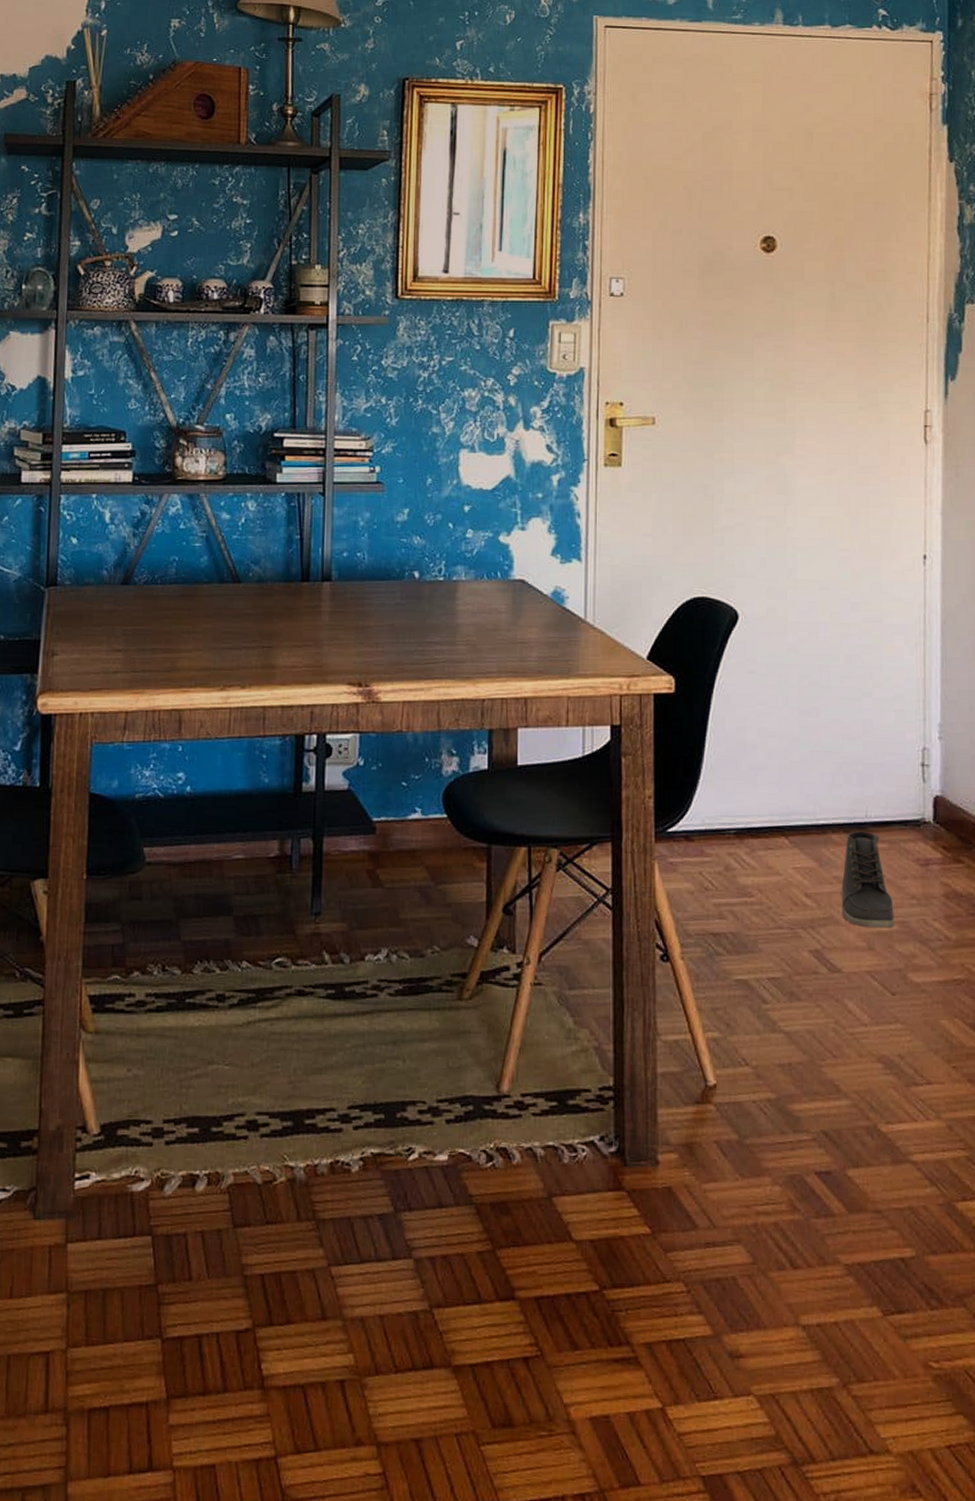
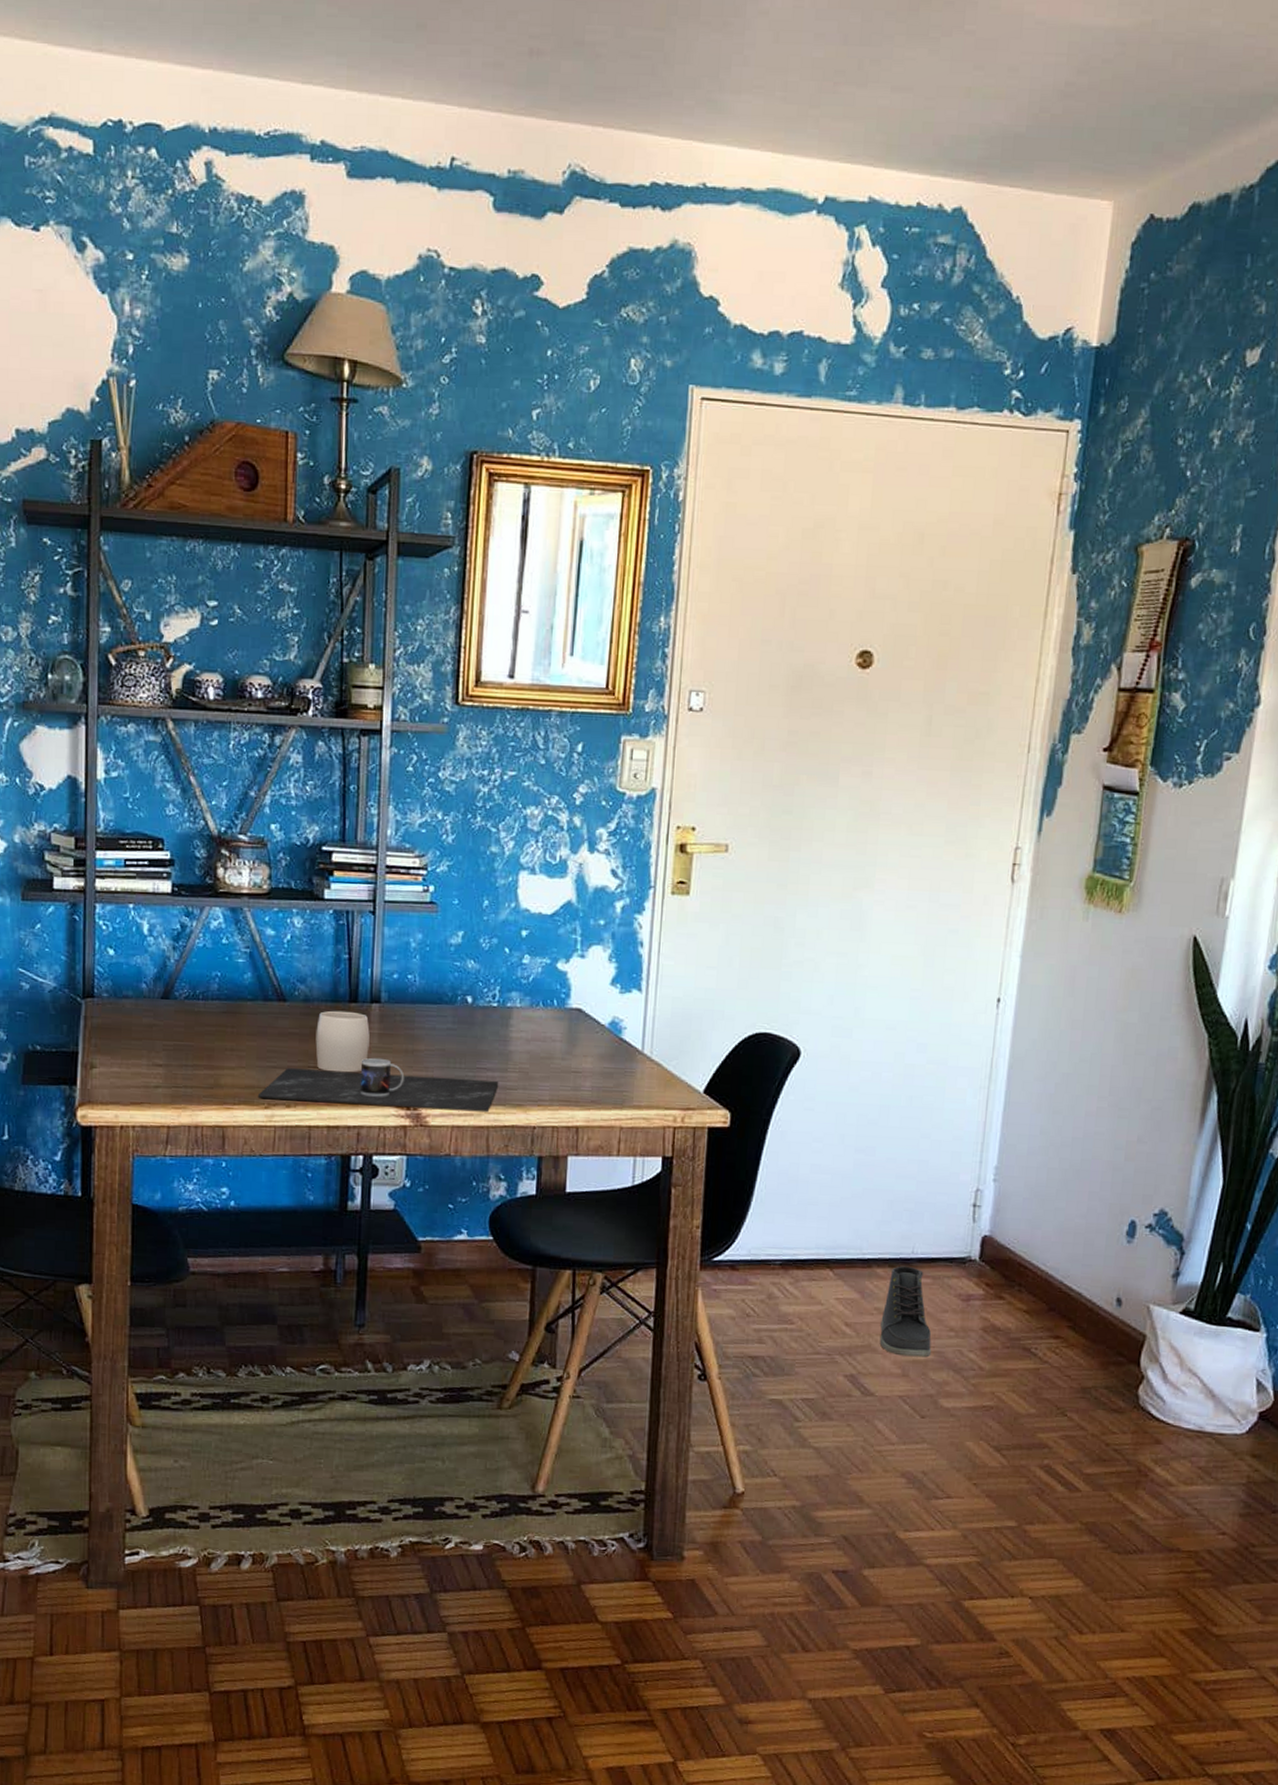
place setting: none [213,635,448,687] -> present [257,1057,499,1113]
mug: none [269,590,322,652] -> present [315,1010,370,1073]

